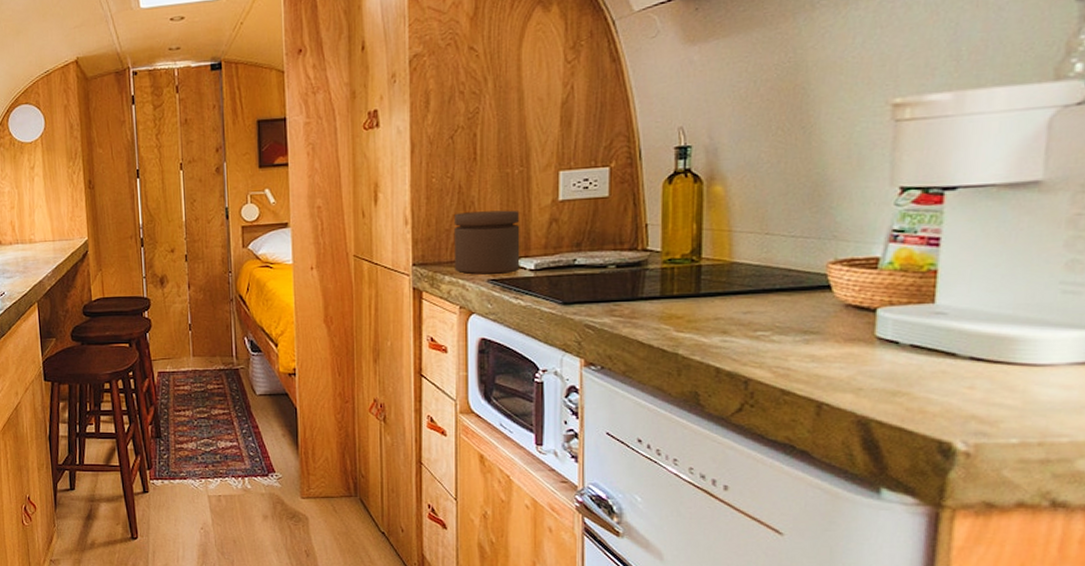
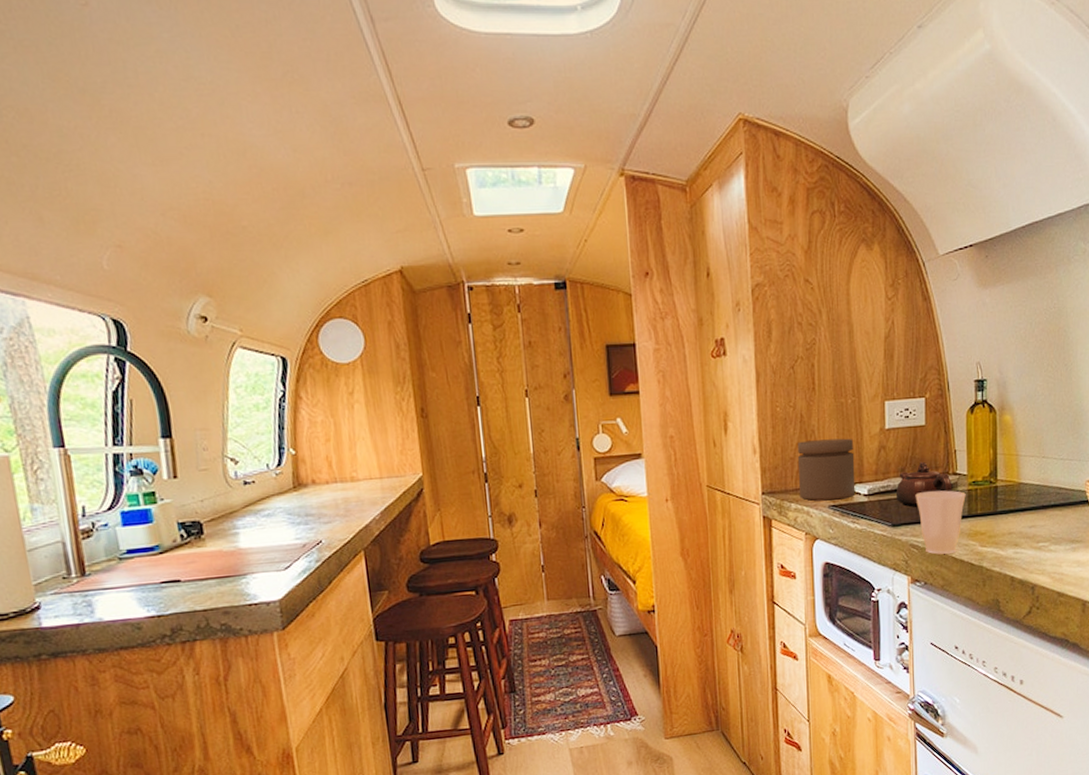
teapot: none [570,235,641,286] -> present [896,461,953,508]
cup: none [593,268,659,338] -> present [915,490,966,555]

